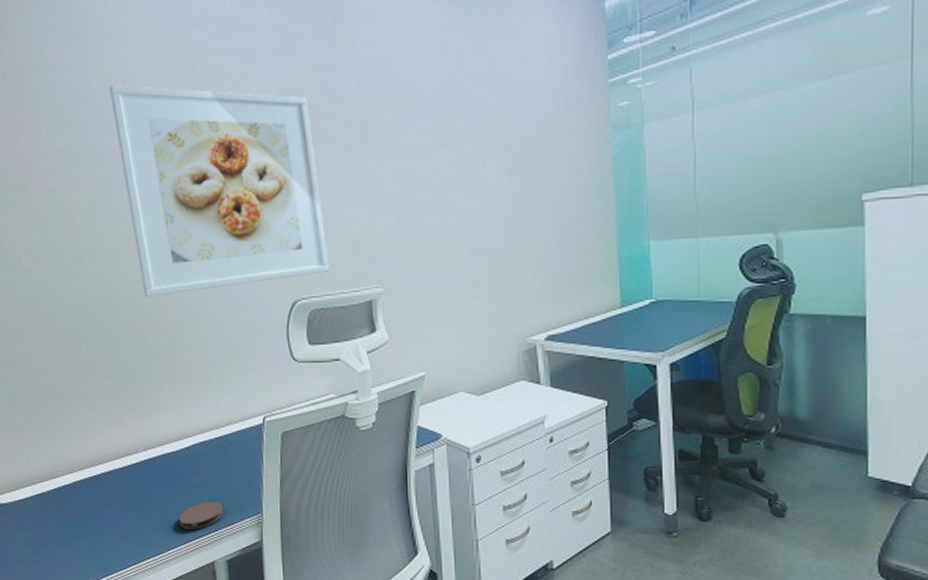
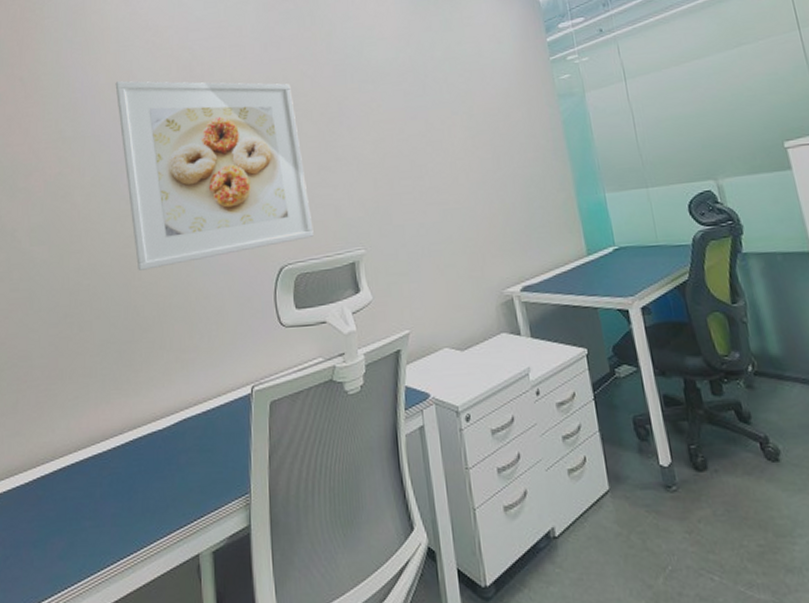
coaster: present [178,502,224,529] -> none [162,483,211,517]

